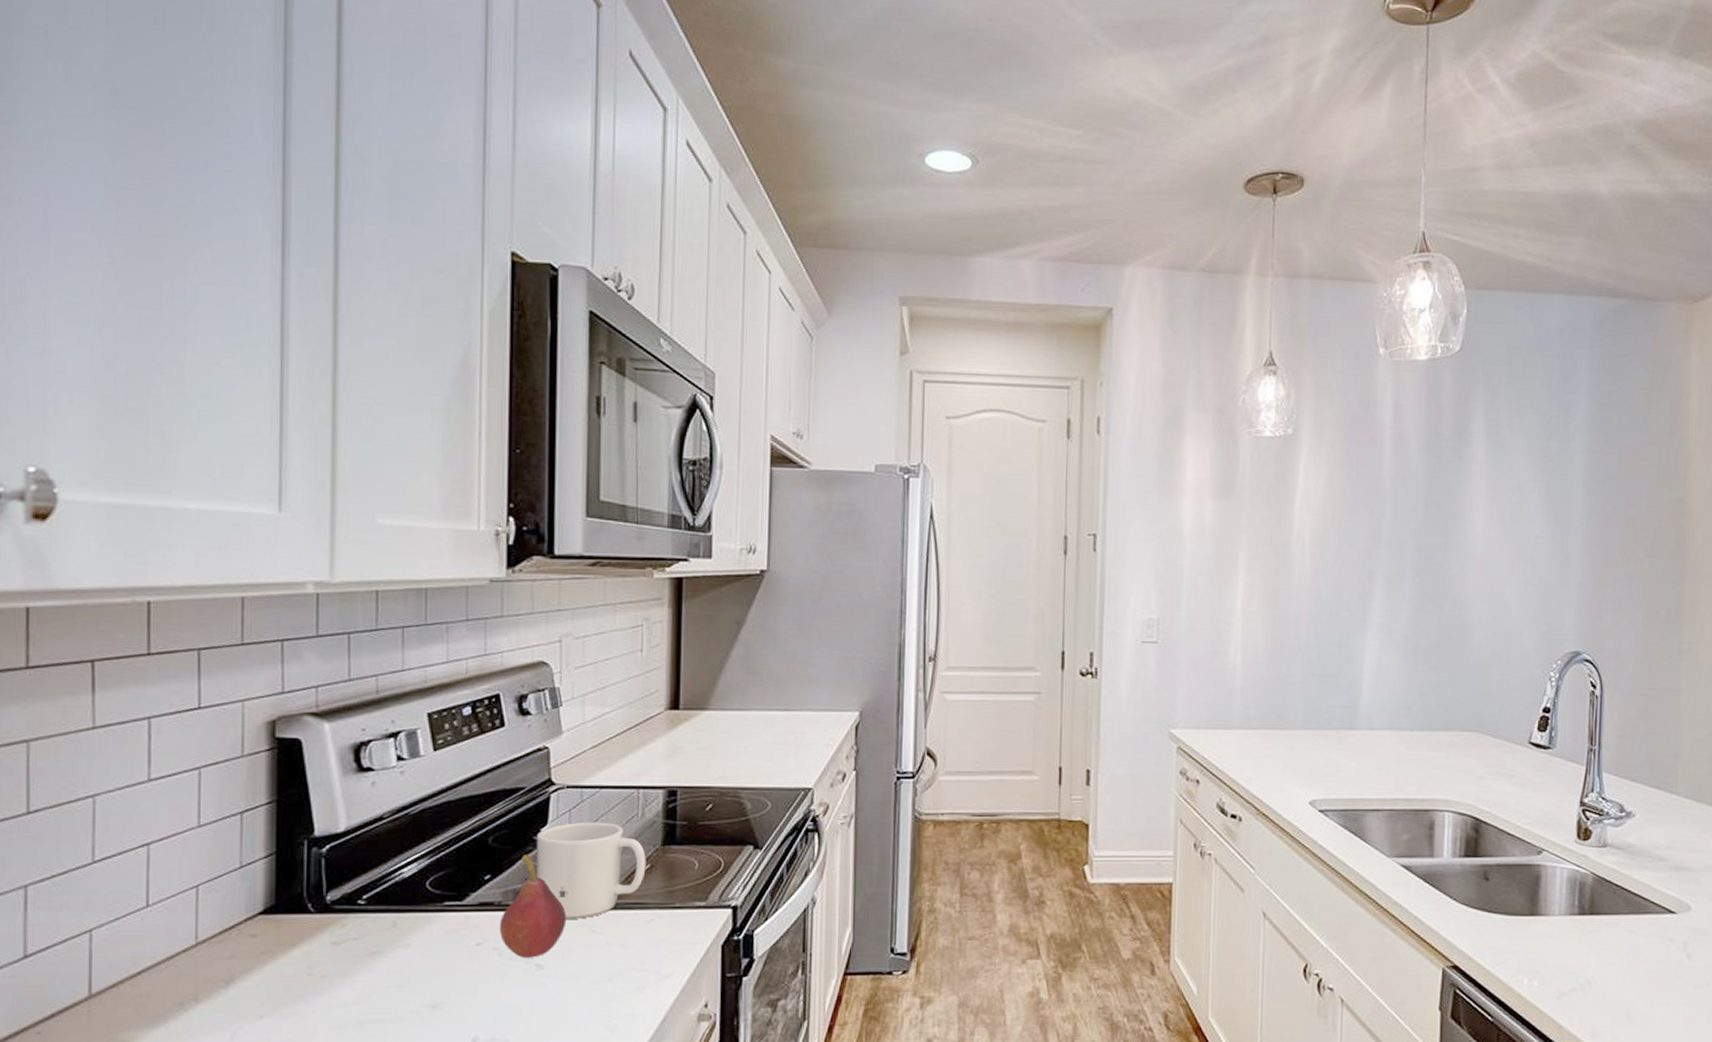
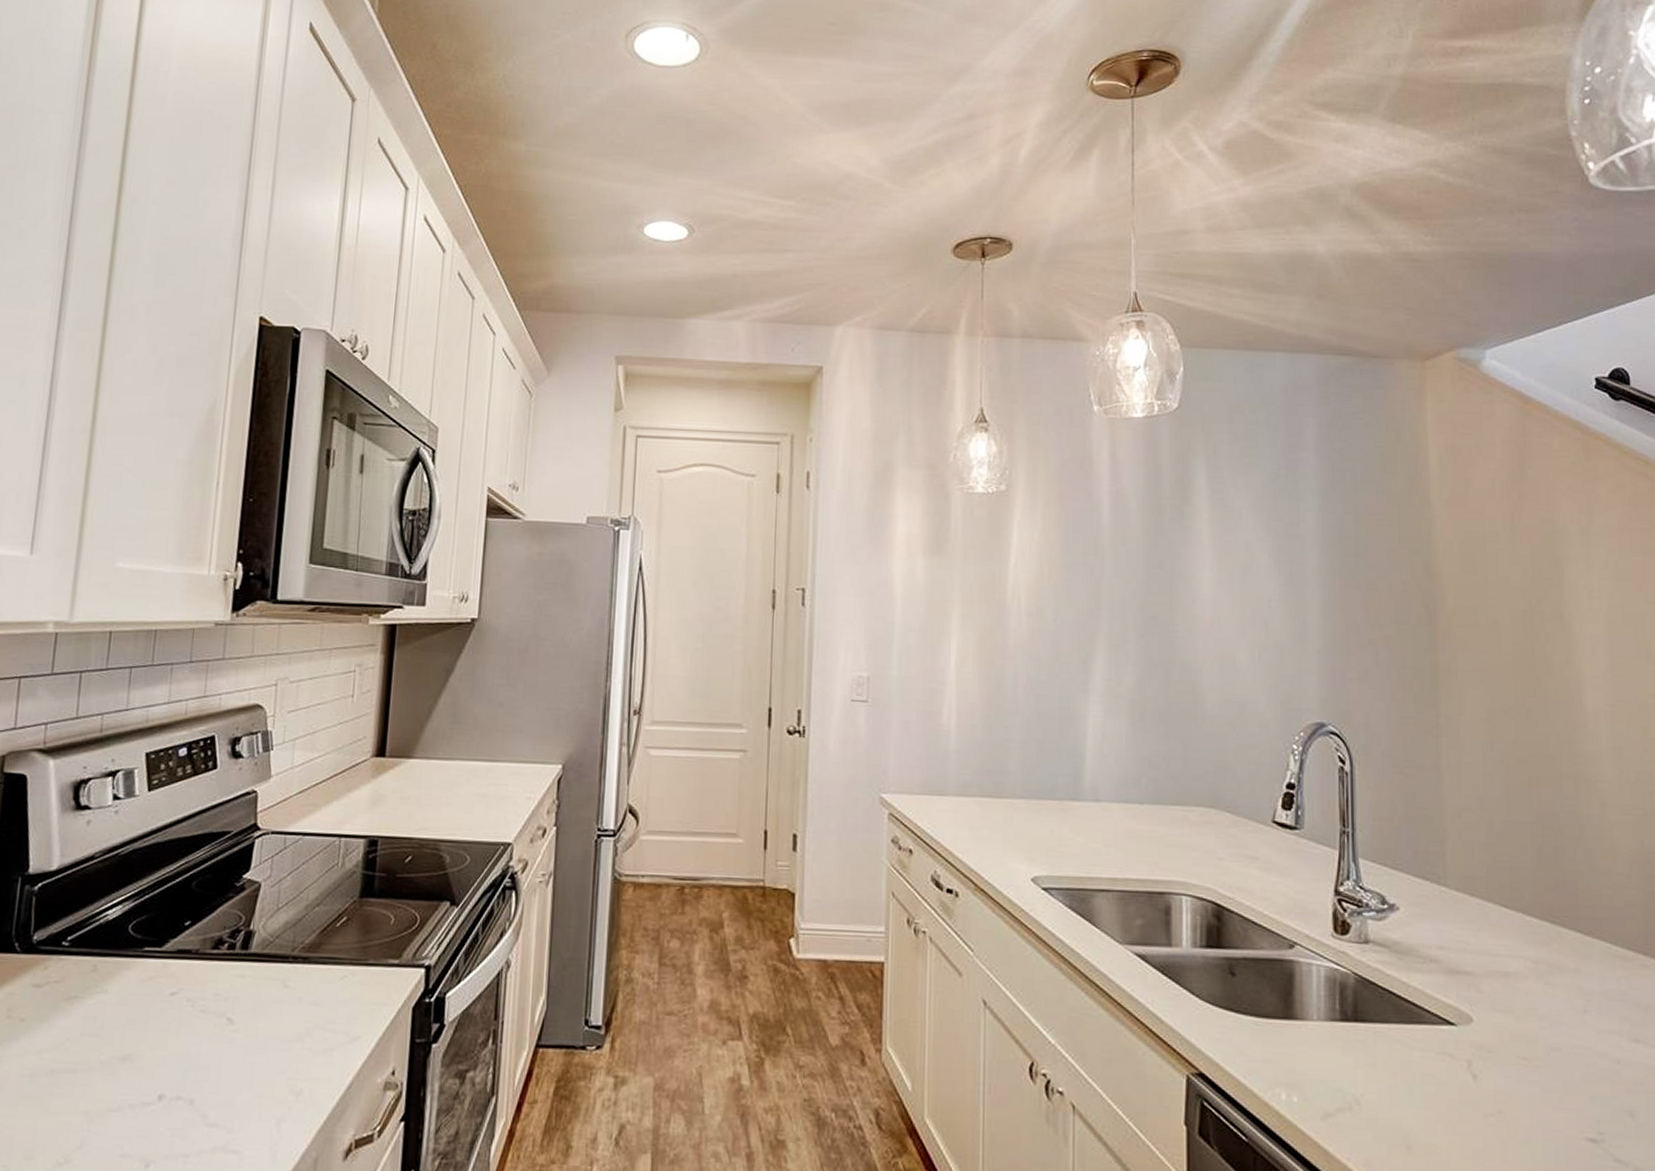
fruit: present [499,855,567,958] -> none [194,901,261,1011]
mug: present [536,822,646,919] -> none [235,869,344,972]

